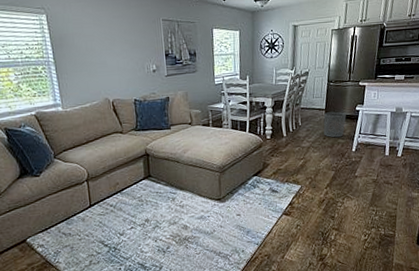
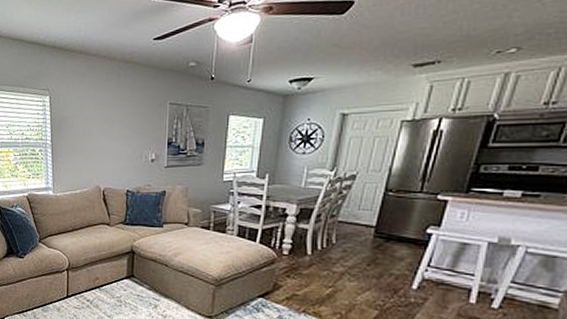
waste bin: present [323,111,346,138] -> none [369,231,409,267]

